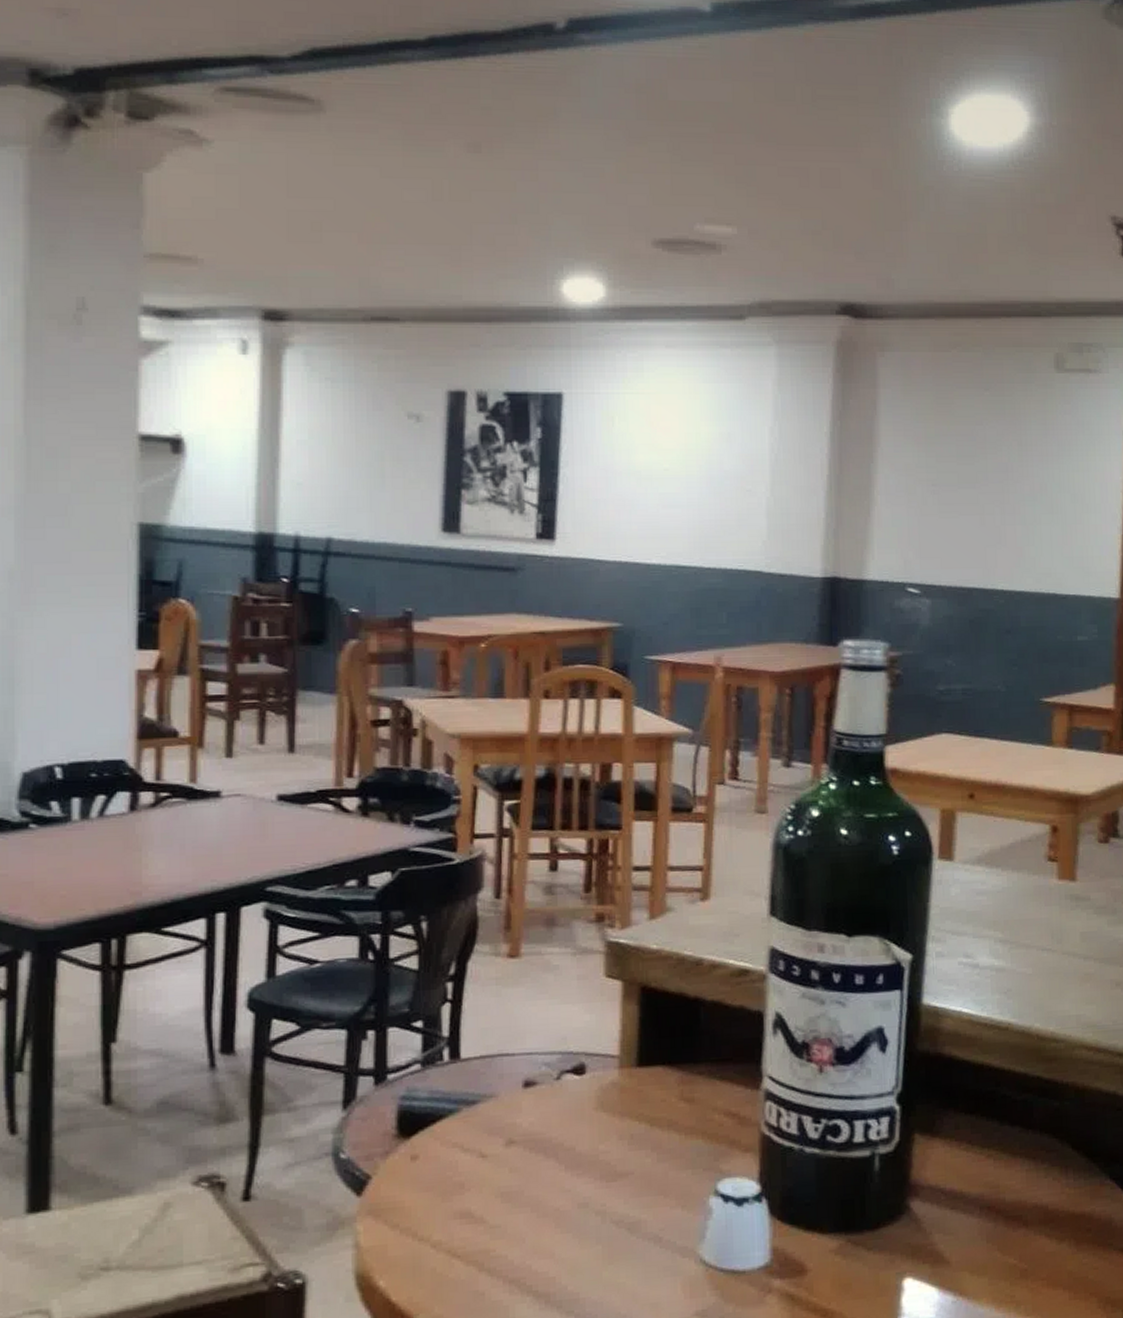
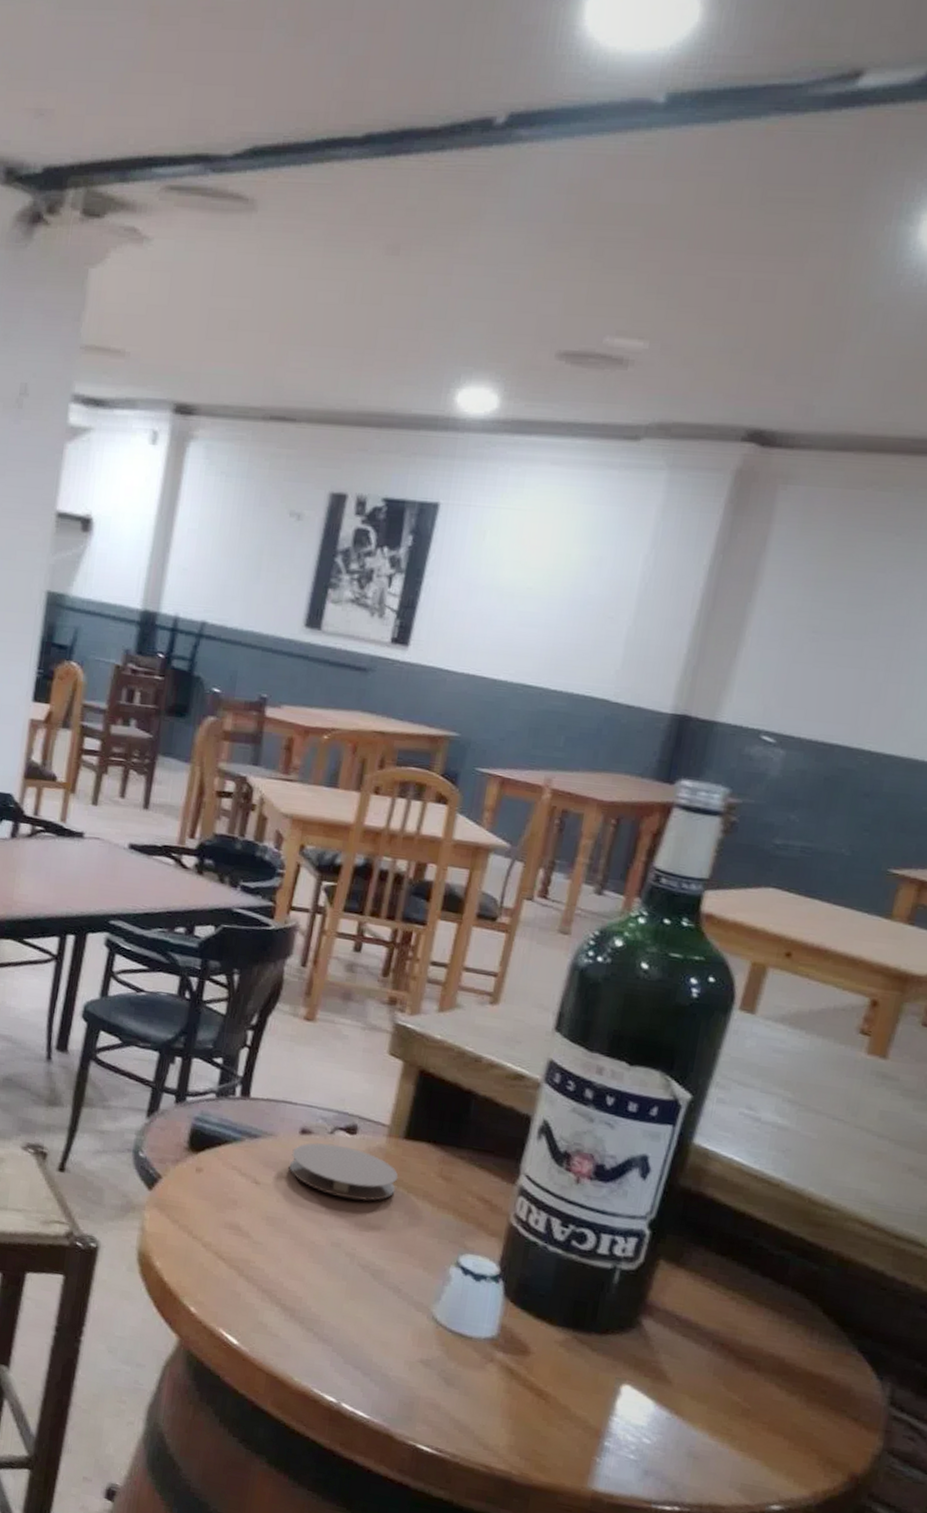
coaster: none [517,1090,638,1149] -> present [289,1143,399,1201]

